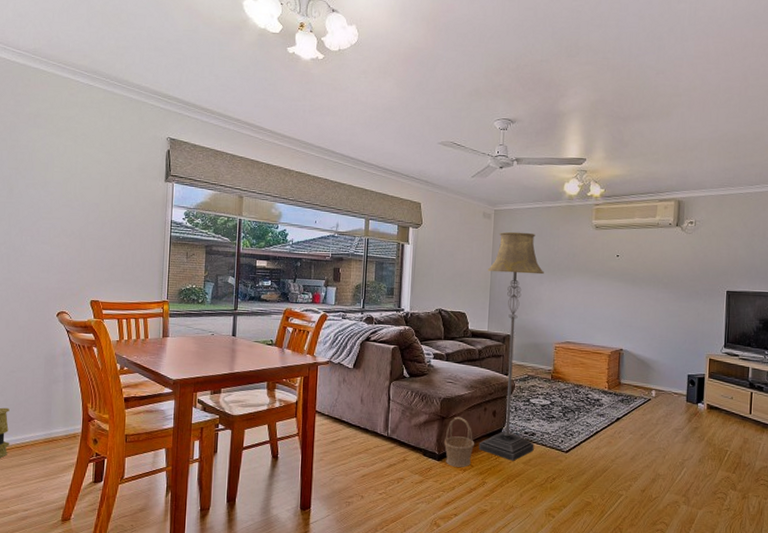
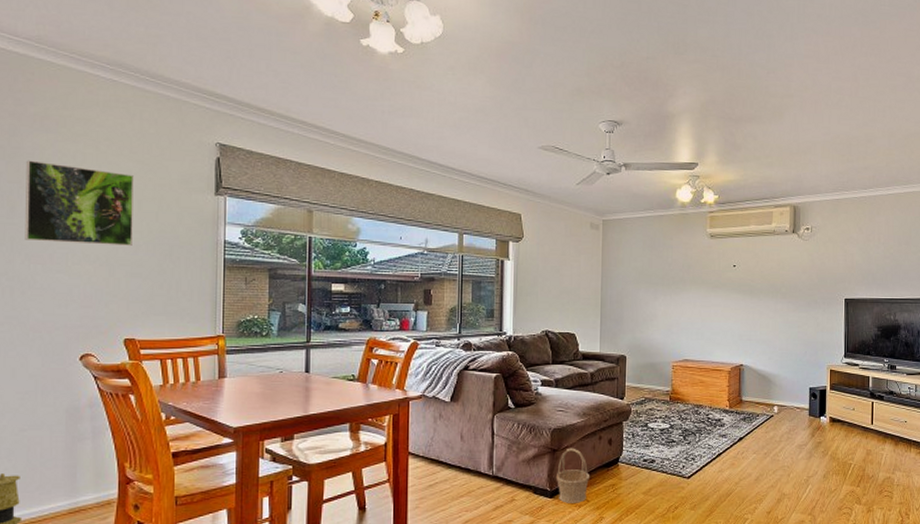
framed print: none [19,151,102,223] -> present [25,160,134,246]
floor lamp: present [478,231,544,461] -> none [594,243,658,492]

